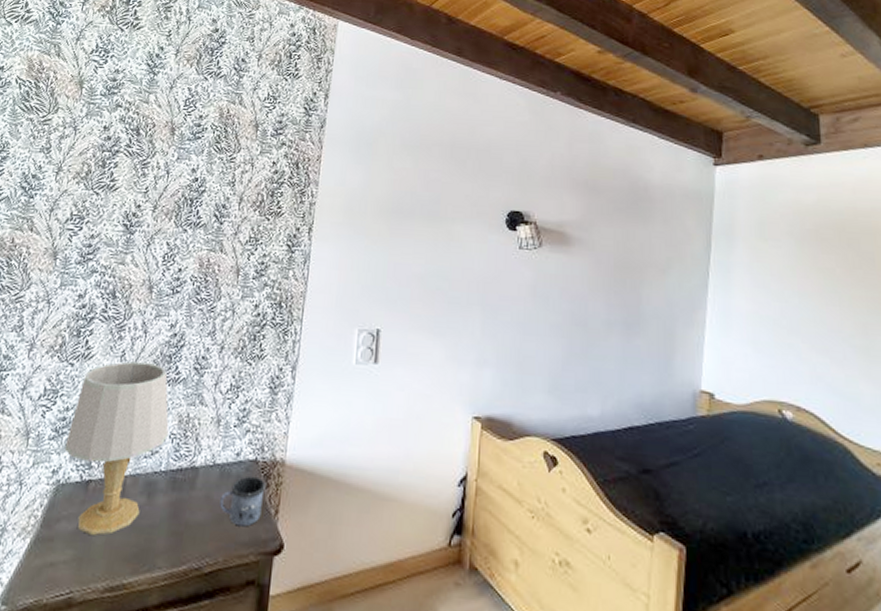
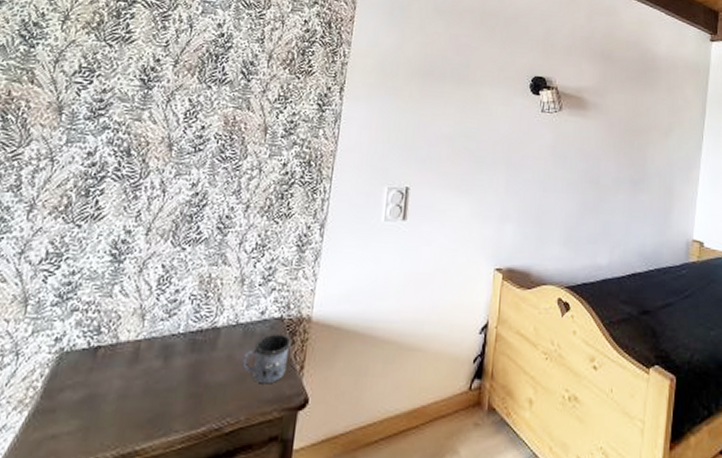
table lamp: present [64,361,169,535] -> none [69,222,189,403]

